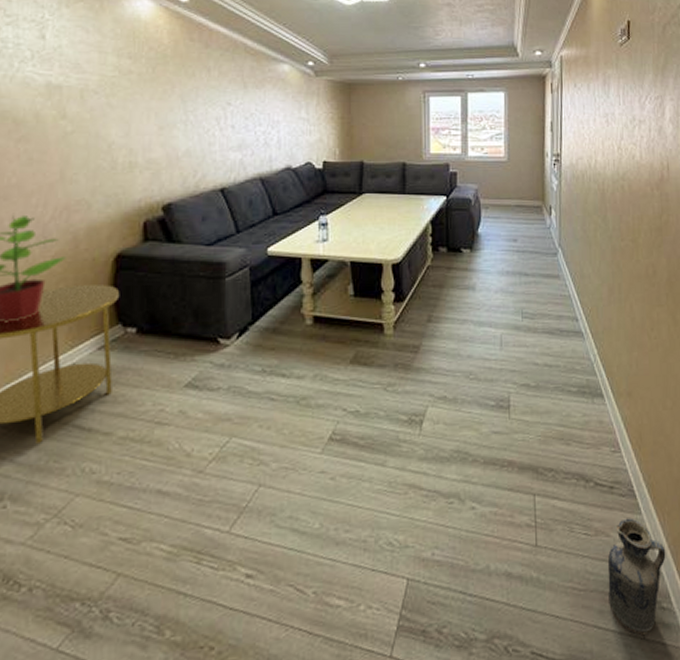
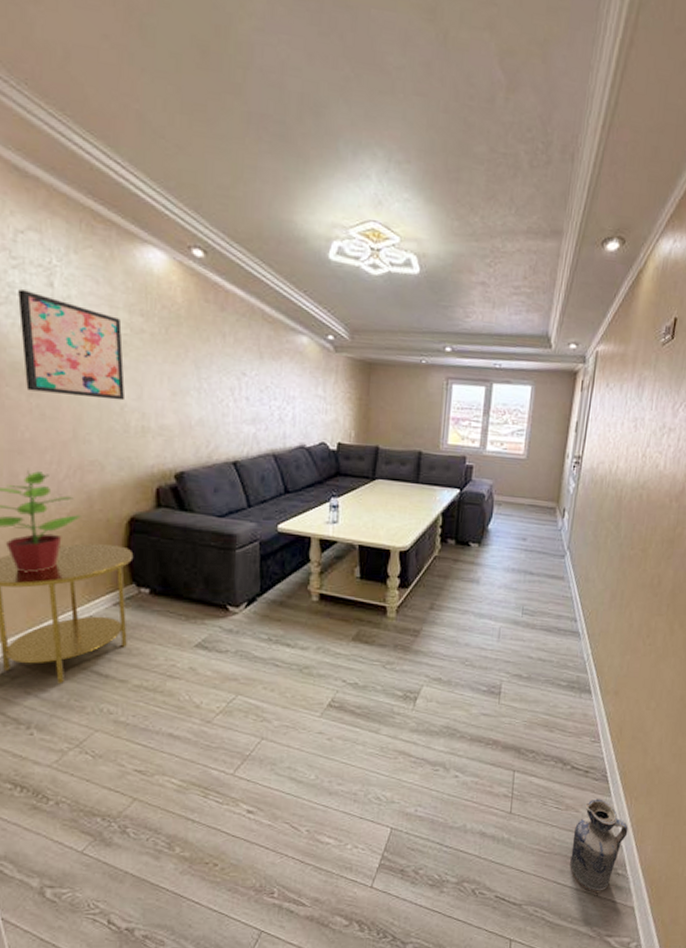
wall art: none [10,44,113,139] -> present [18,289,125,401]

